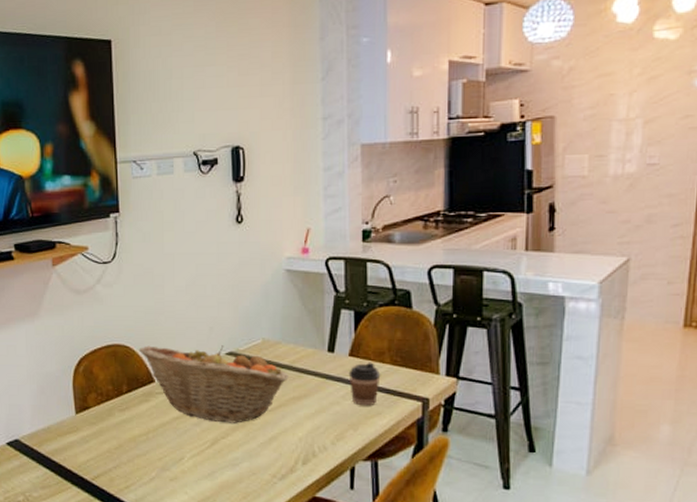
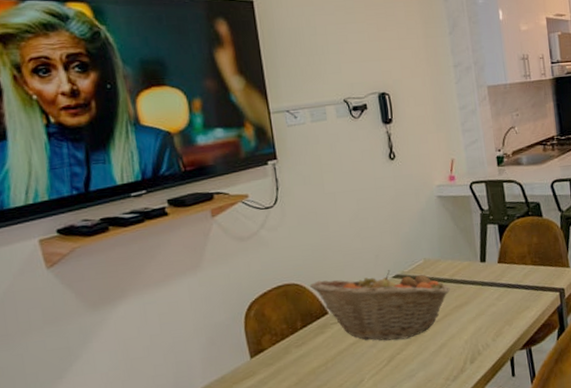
coffee cup: present [348,362,381,406] -> none [499,265,526,304]

